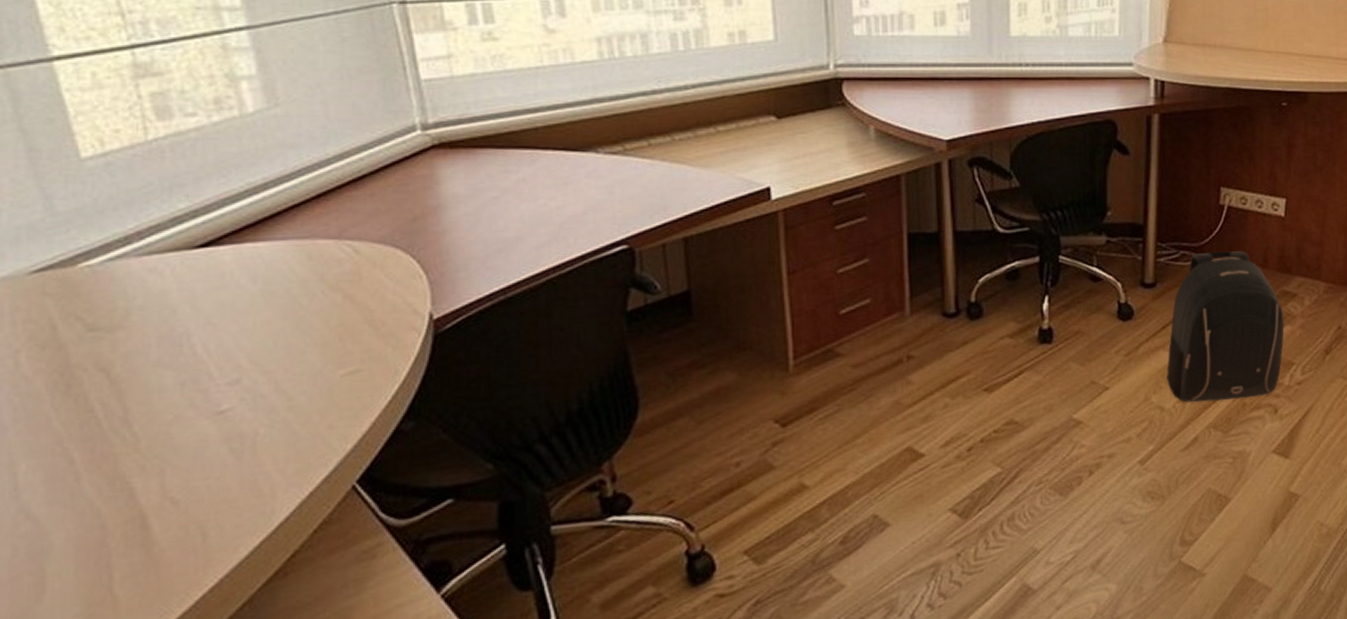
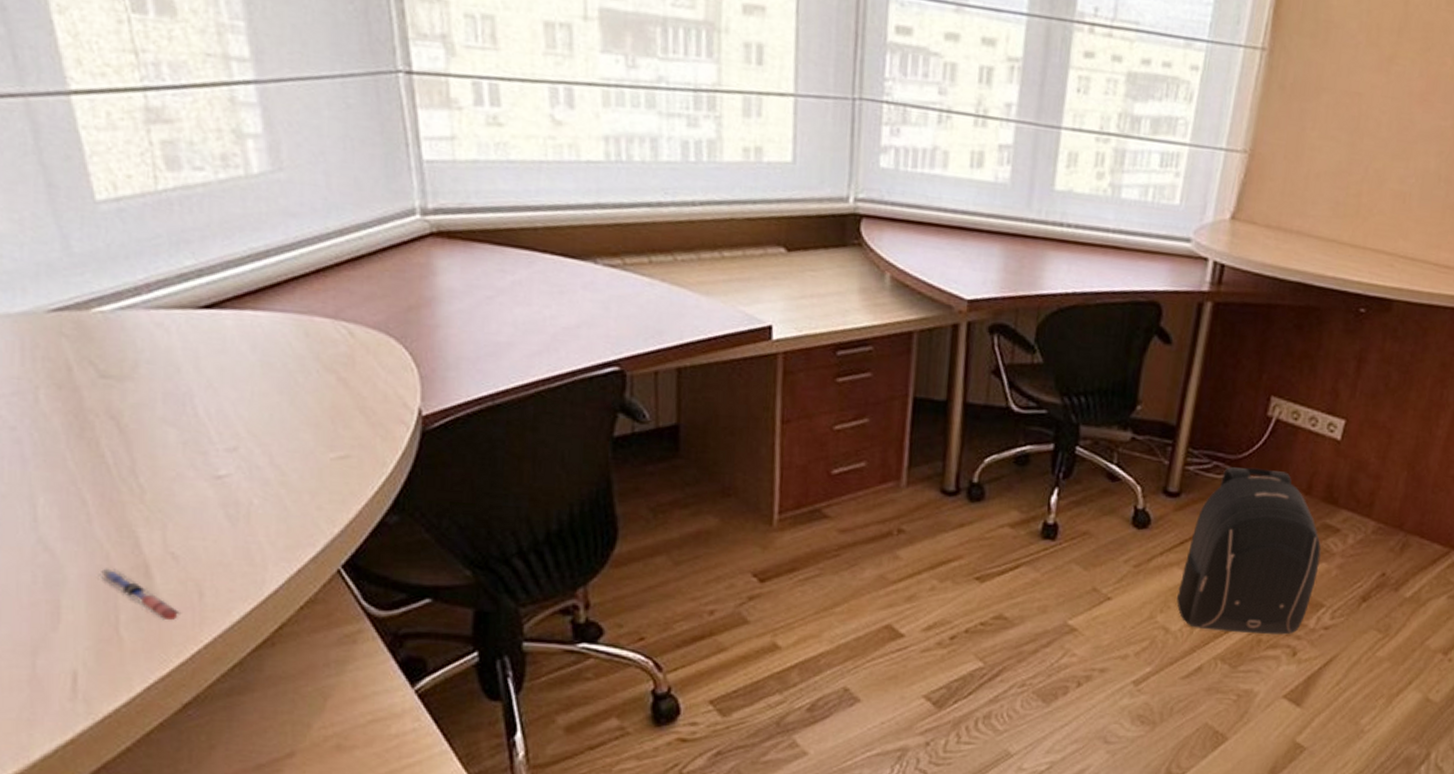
pen: none [88,525,183,571] -> present [98,568,182,621]

